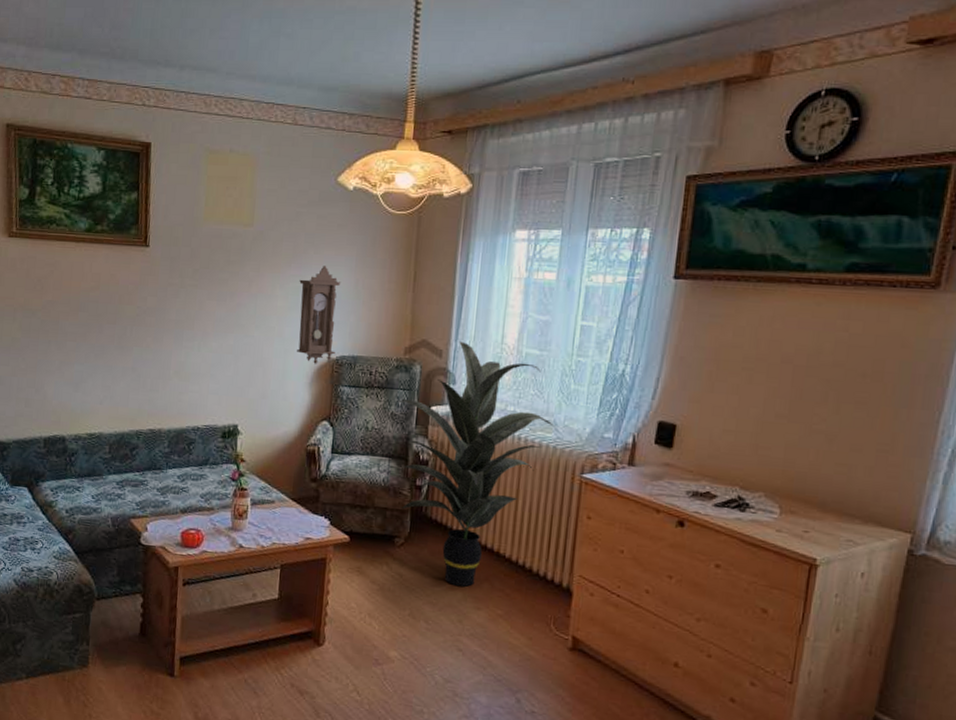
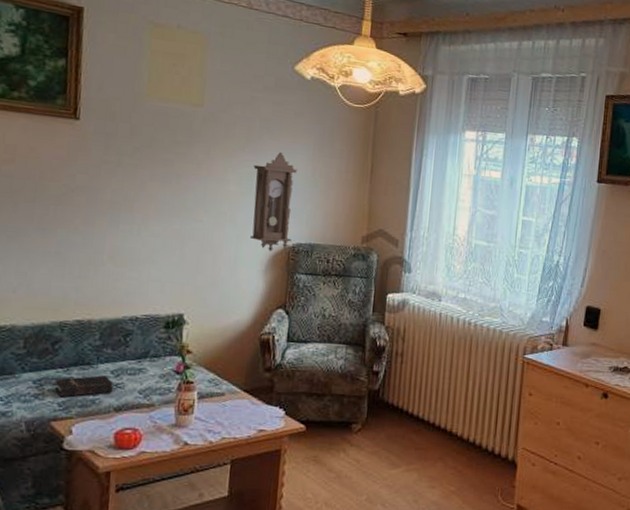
hardback book: none [133,479,180,498] -> present [54,374,114,398]
indoor plant: present [395,341,556,587] -> none [353,232,502,467]

